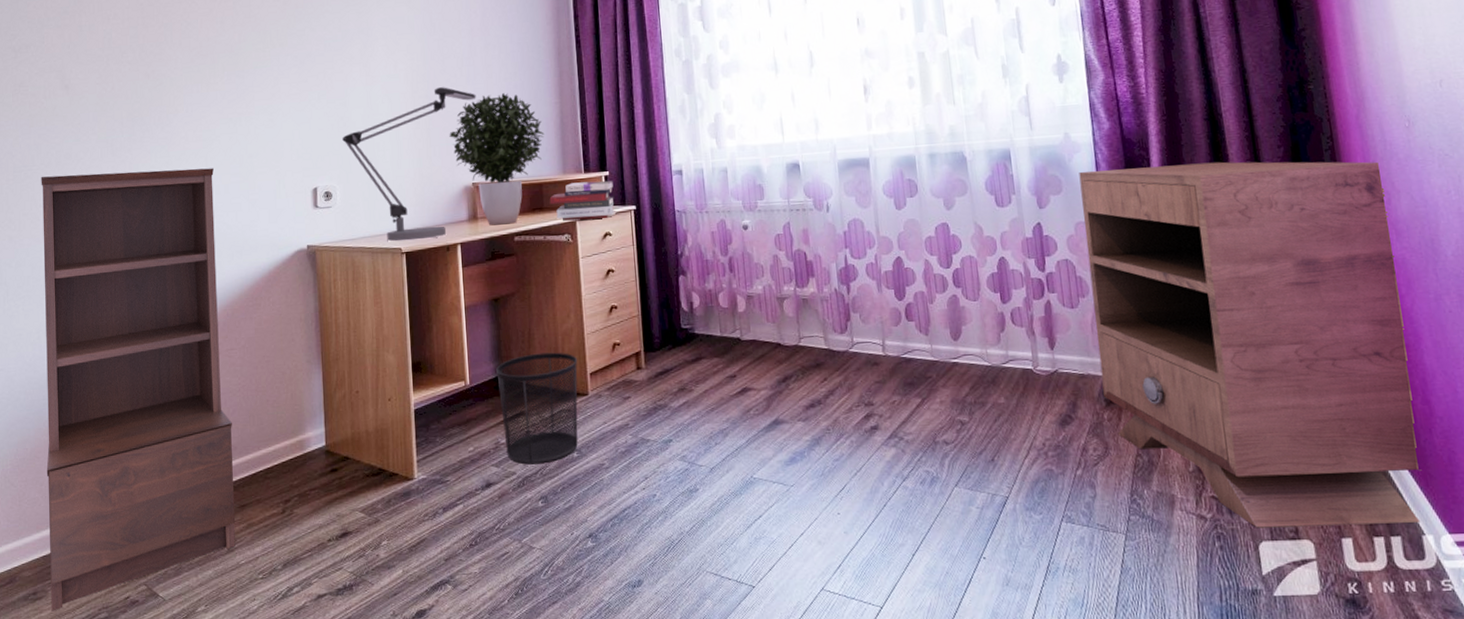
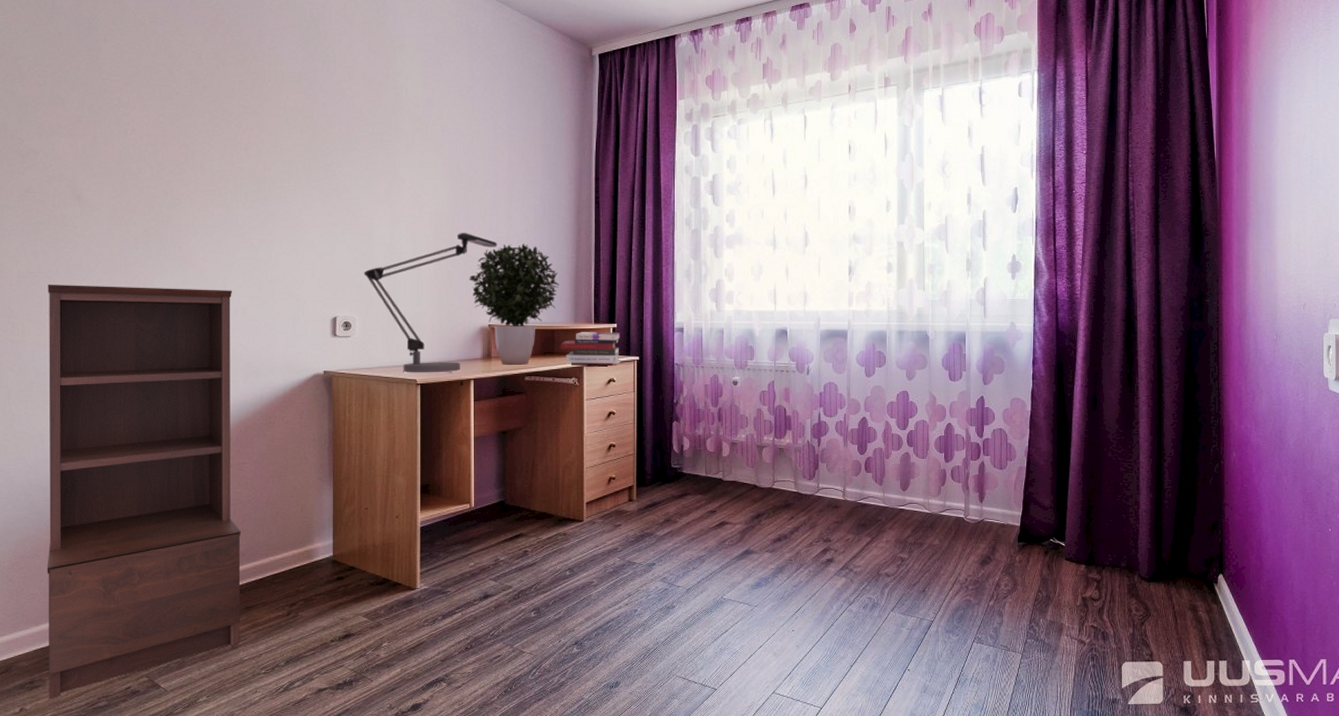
waste bin: present [496,352,578,465] -> none [500,482,576,580]
nightstand: present [1079,161,1422,528] -> none [1018,356,1251,652]

